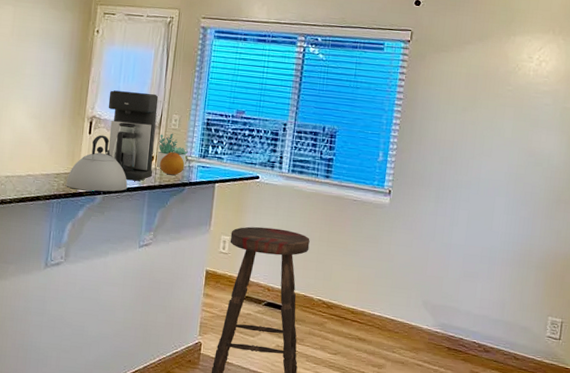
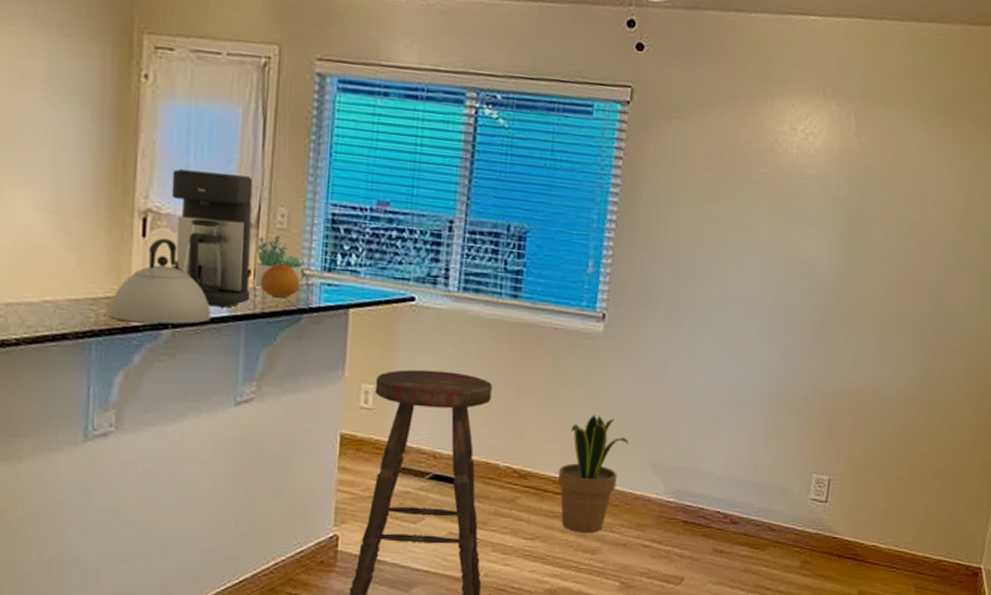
potted plant: none [355,263,407,352] -> present [558,414,629,534]

